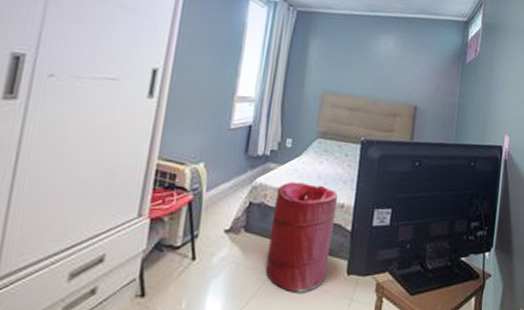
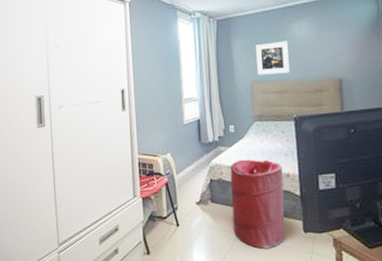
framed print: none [332,50,372,89] -> present [256,41,290,75]

